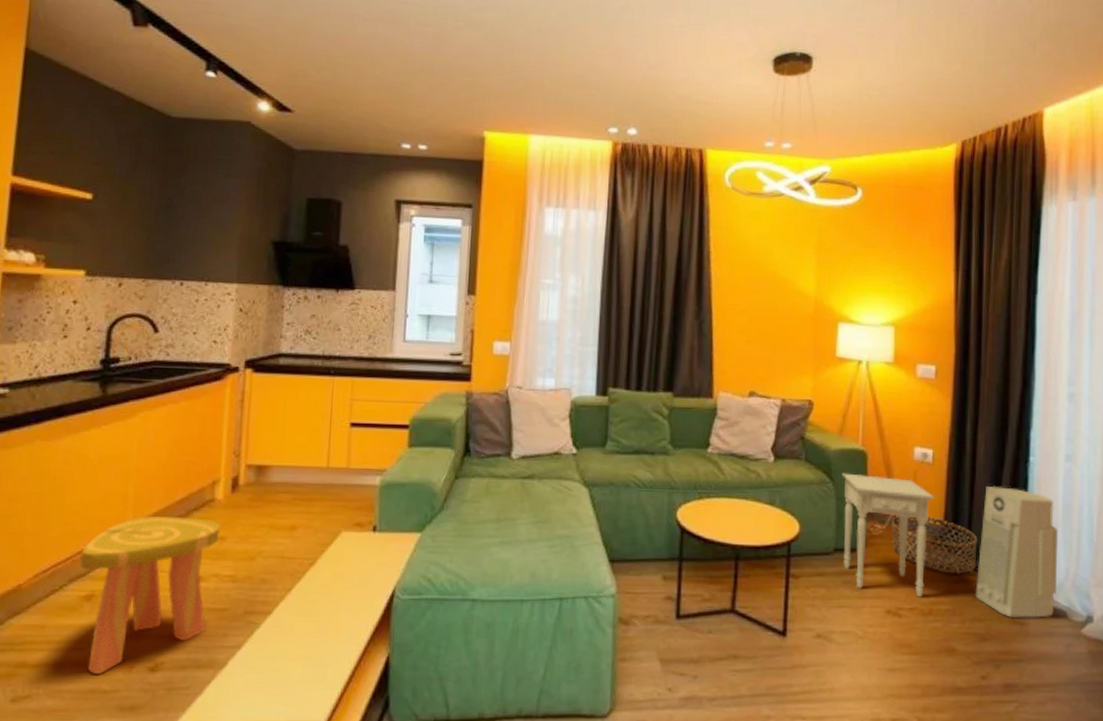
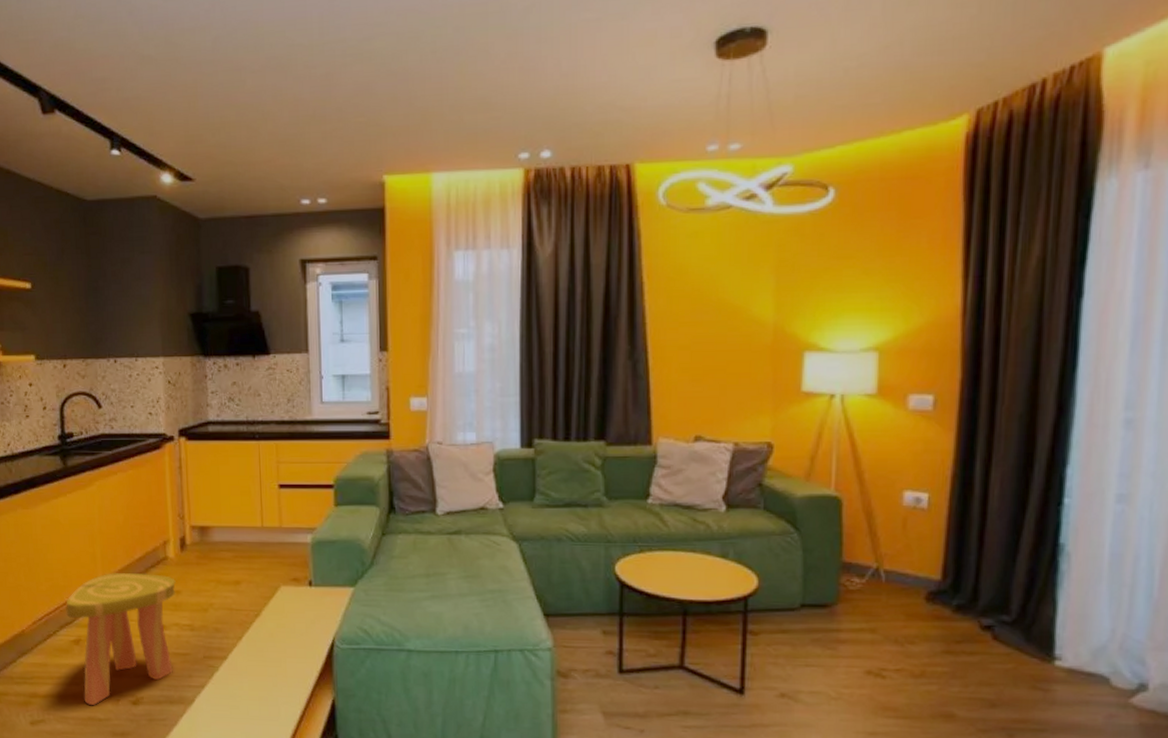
nightstand: present [842,473,935,597] -> none [809,522,931,657]
basket: present [891,516,978,574] -> none [872,569,987,633]
air purifier: present [975,485,1059,618] -> none [982,533,1102,684]

